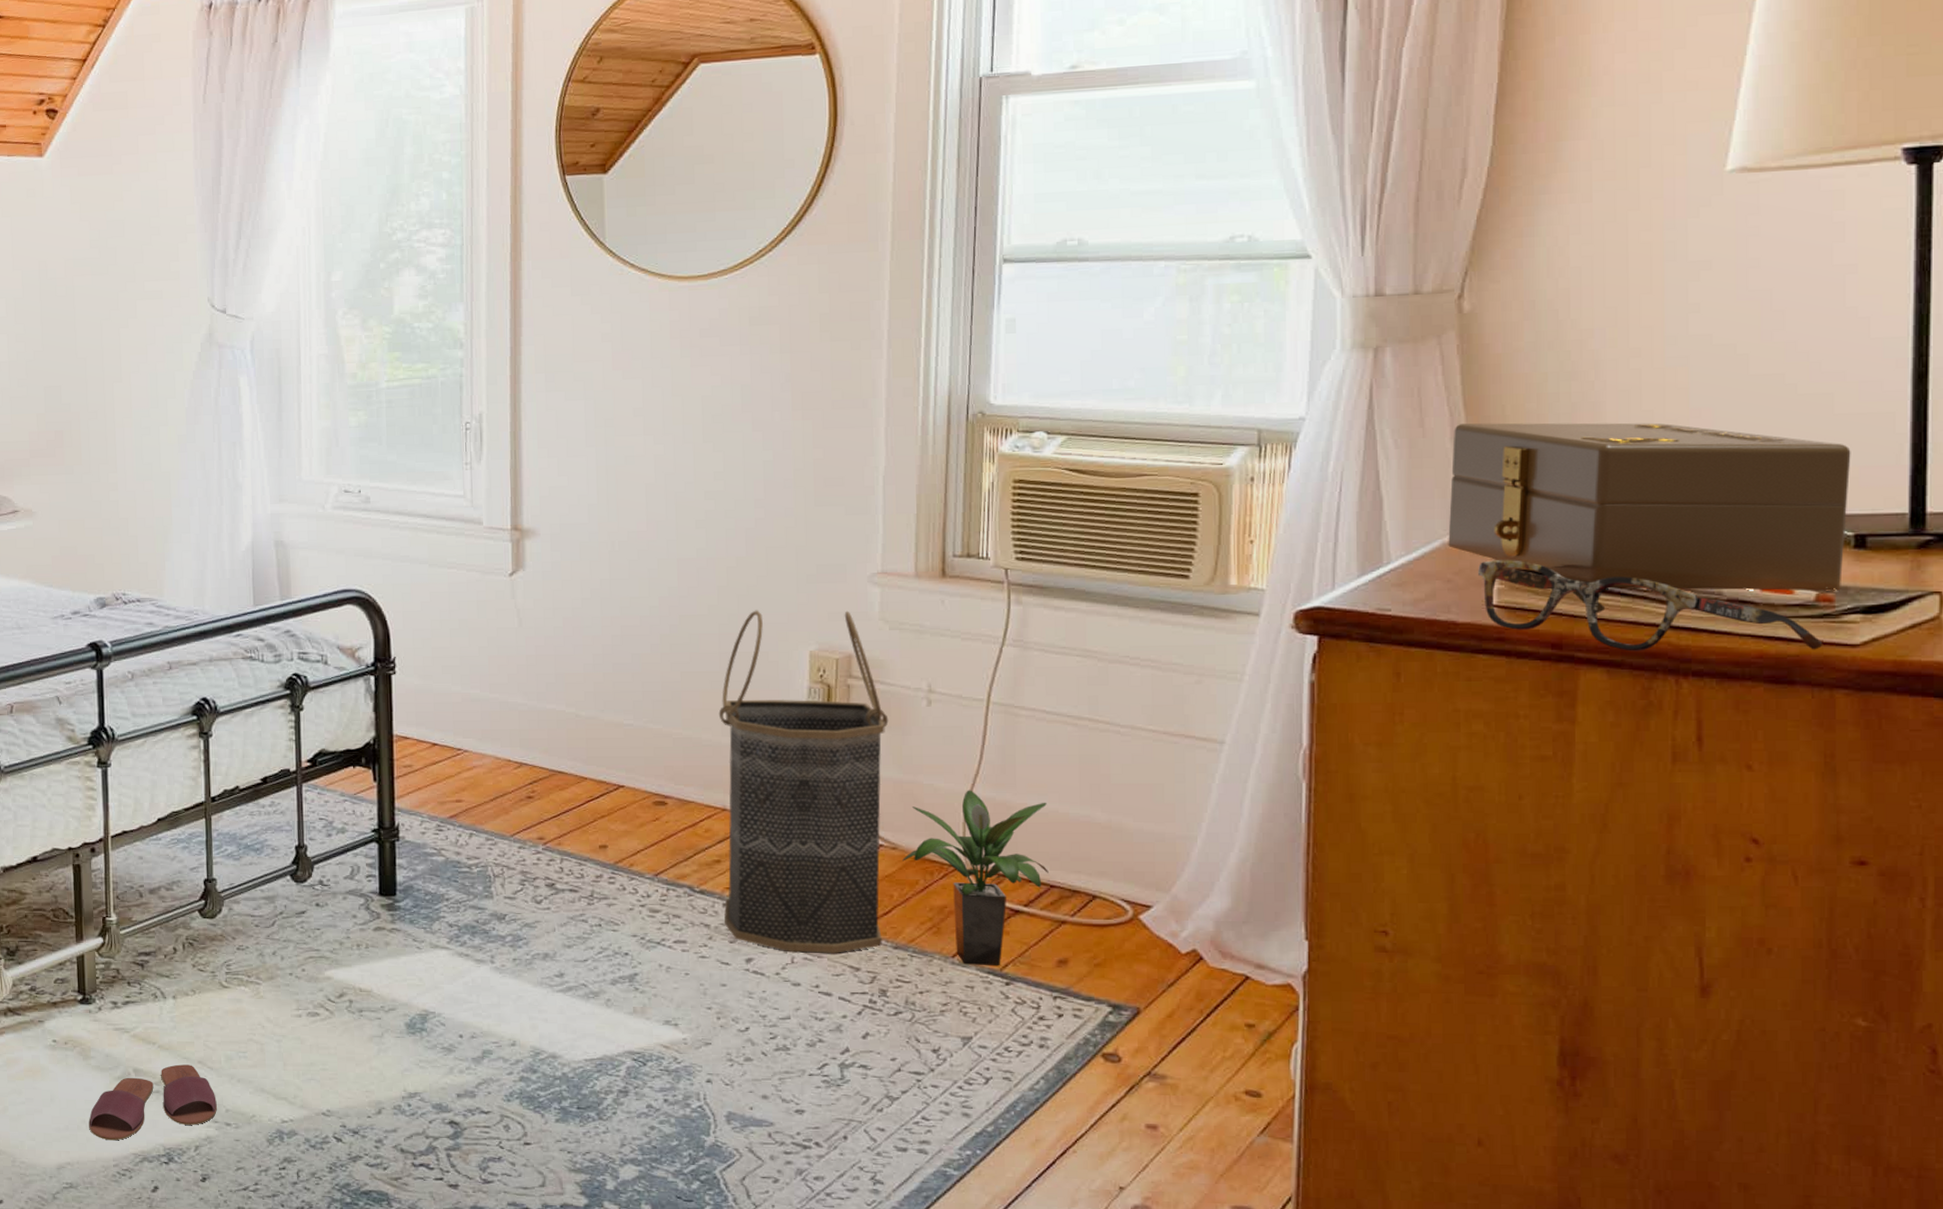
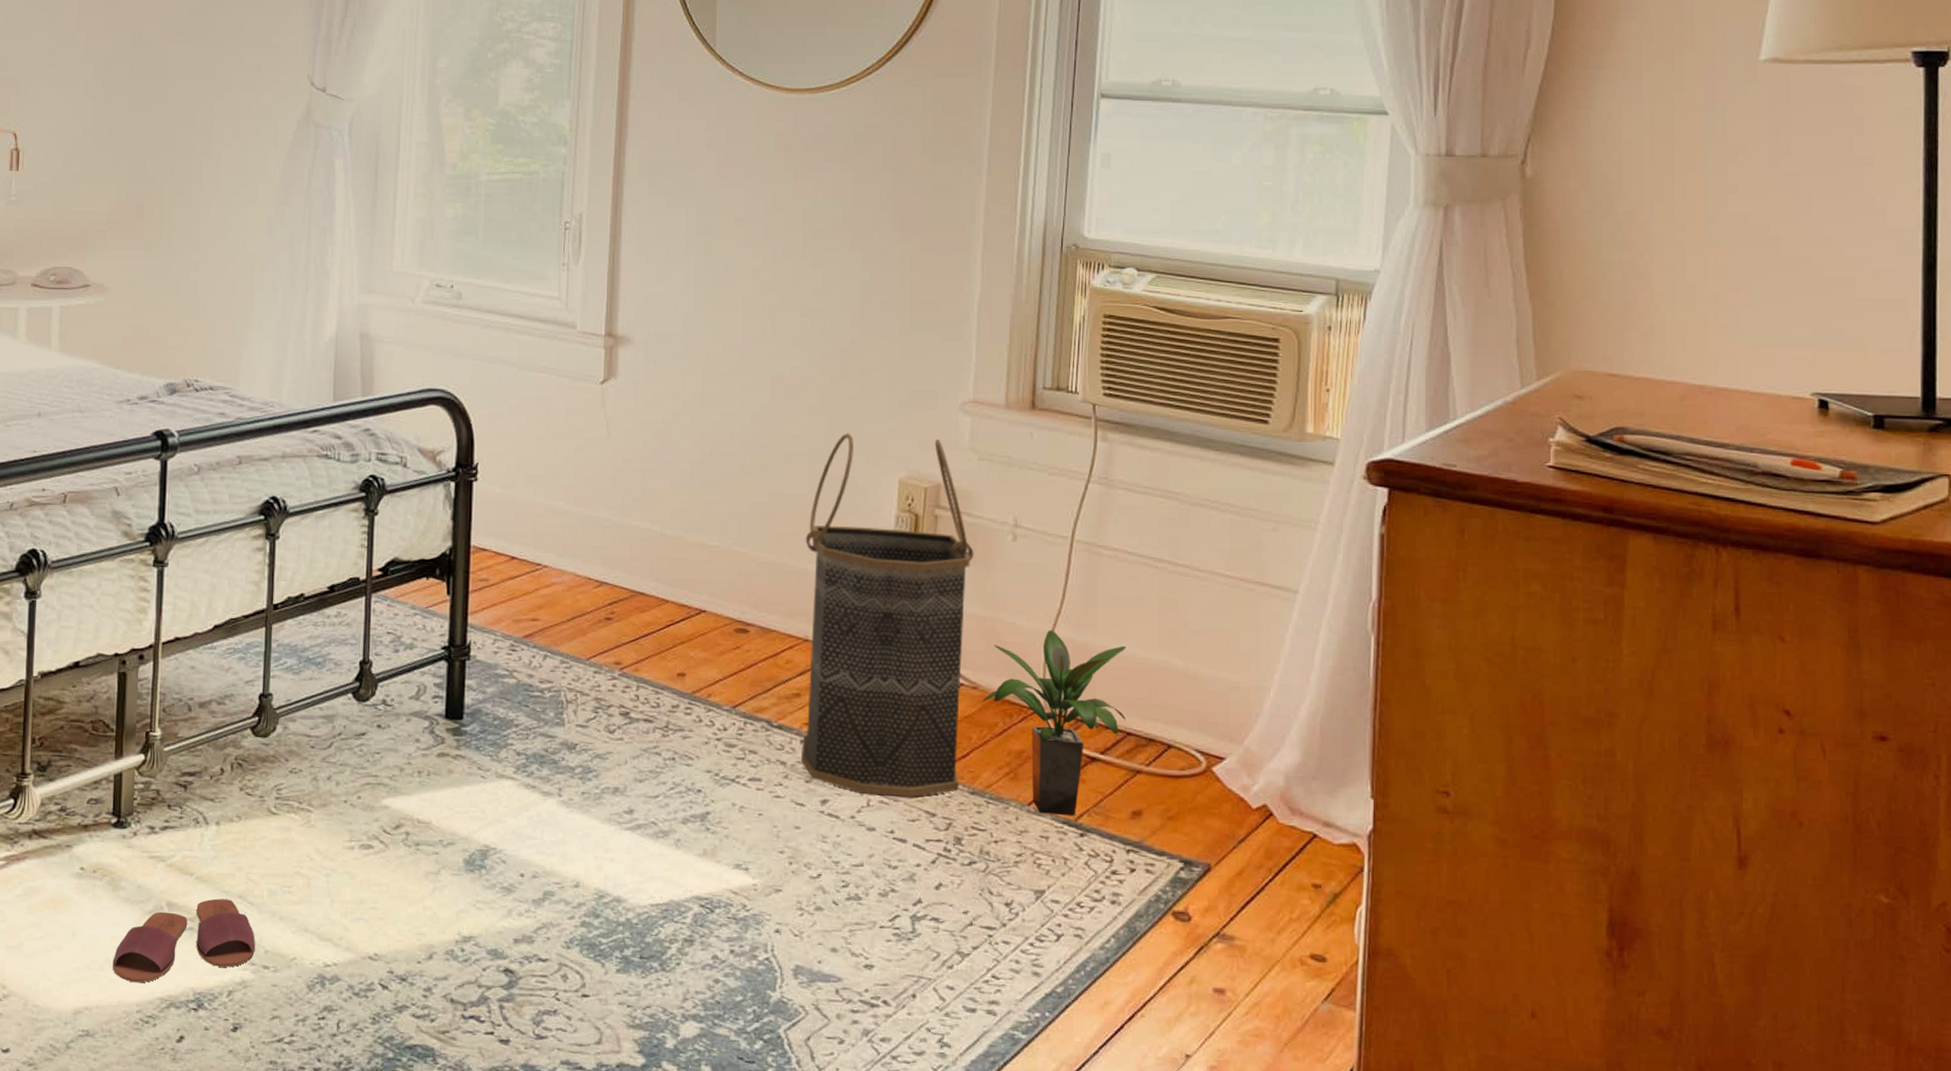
jewelry box: present [1448,422,1851,591] -> none [1510,286,1870,469]
eyeglasses: present [1478,560,1823,651] -> none [1537,421,1847,526]

